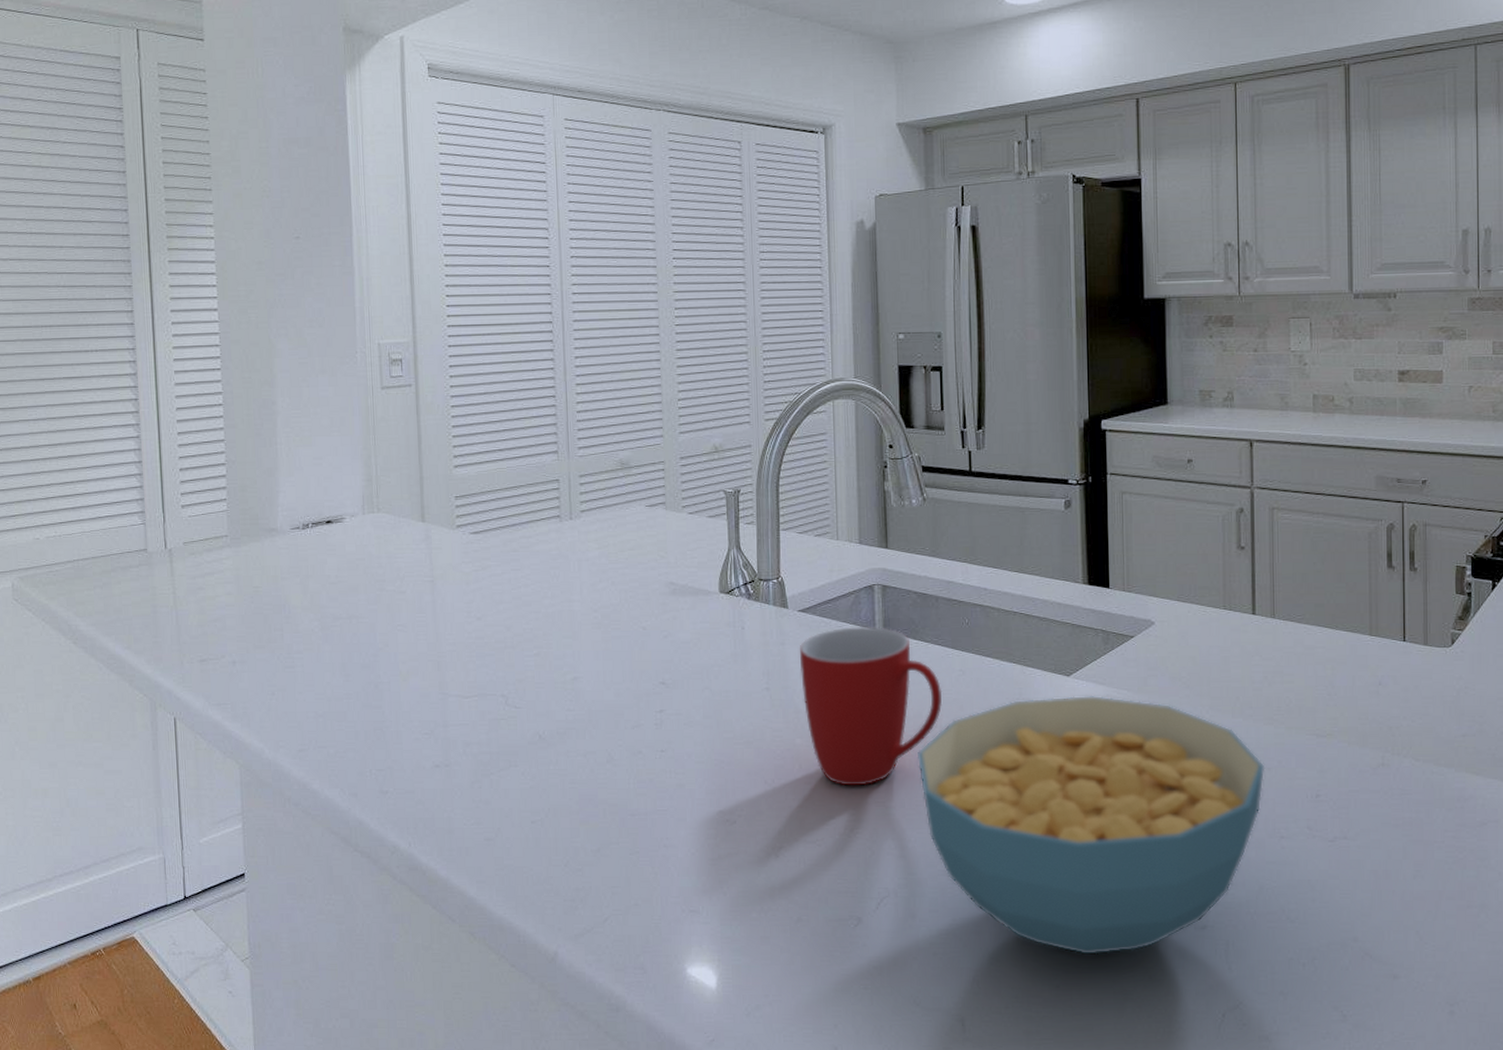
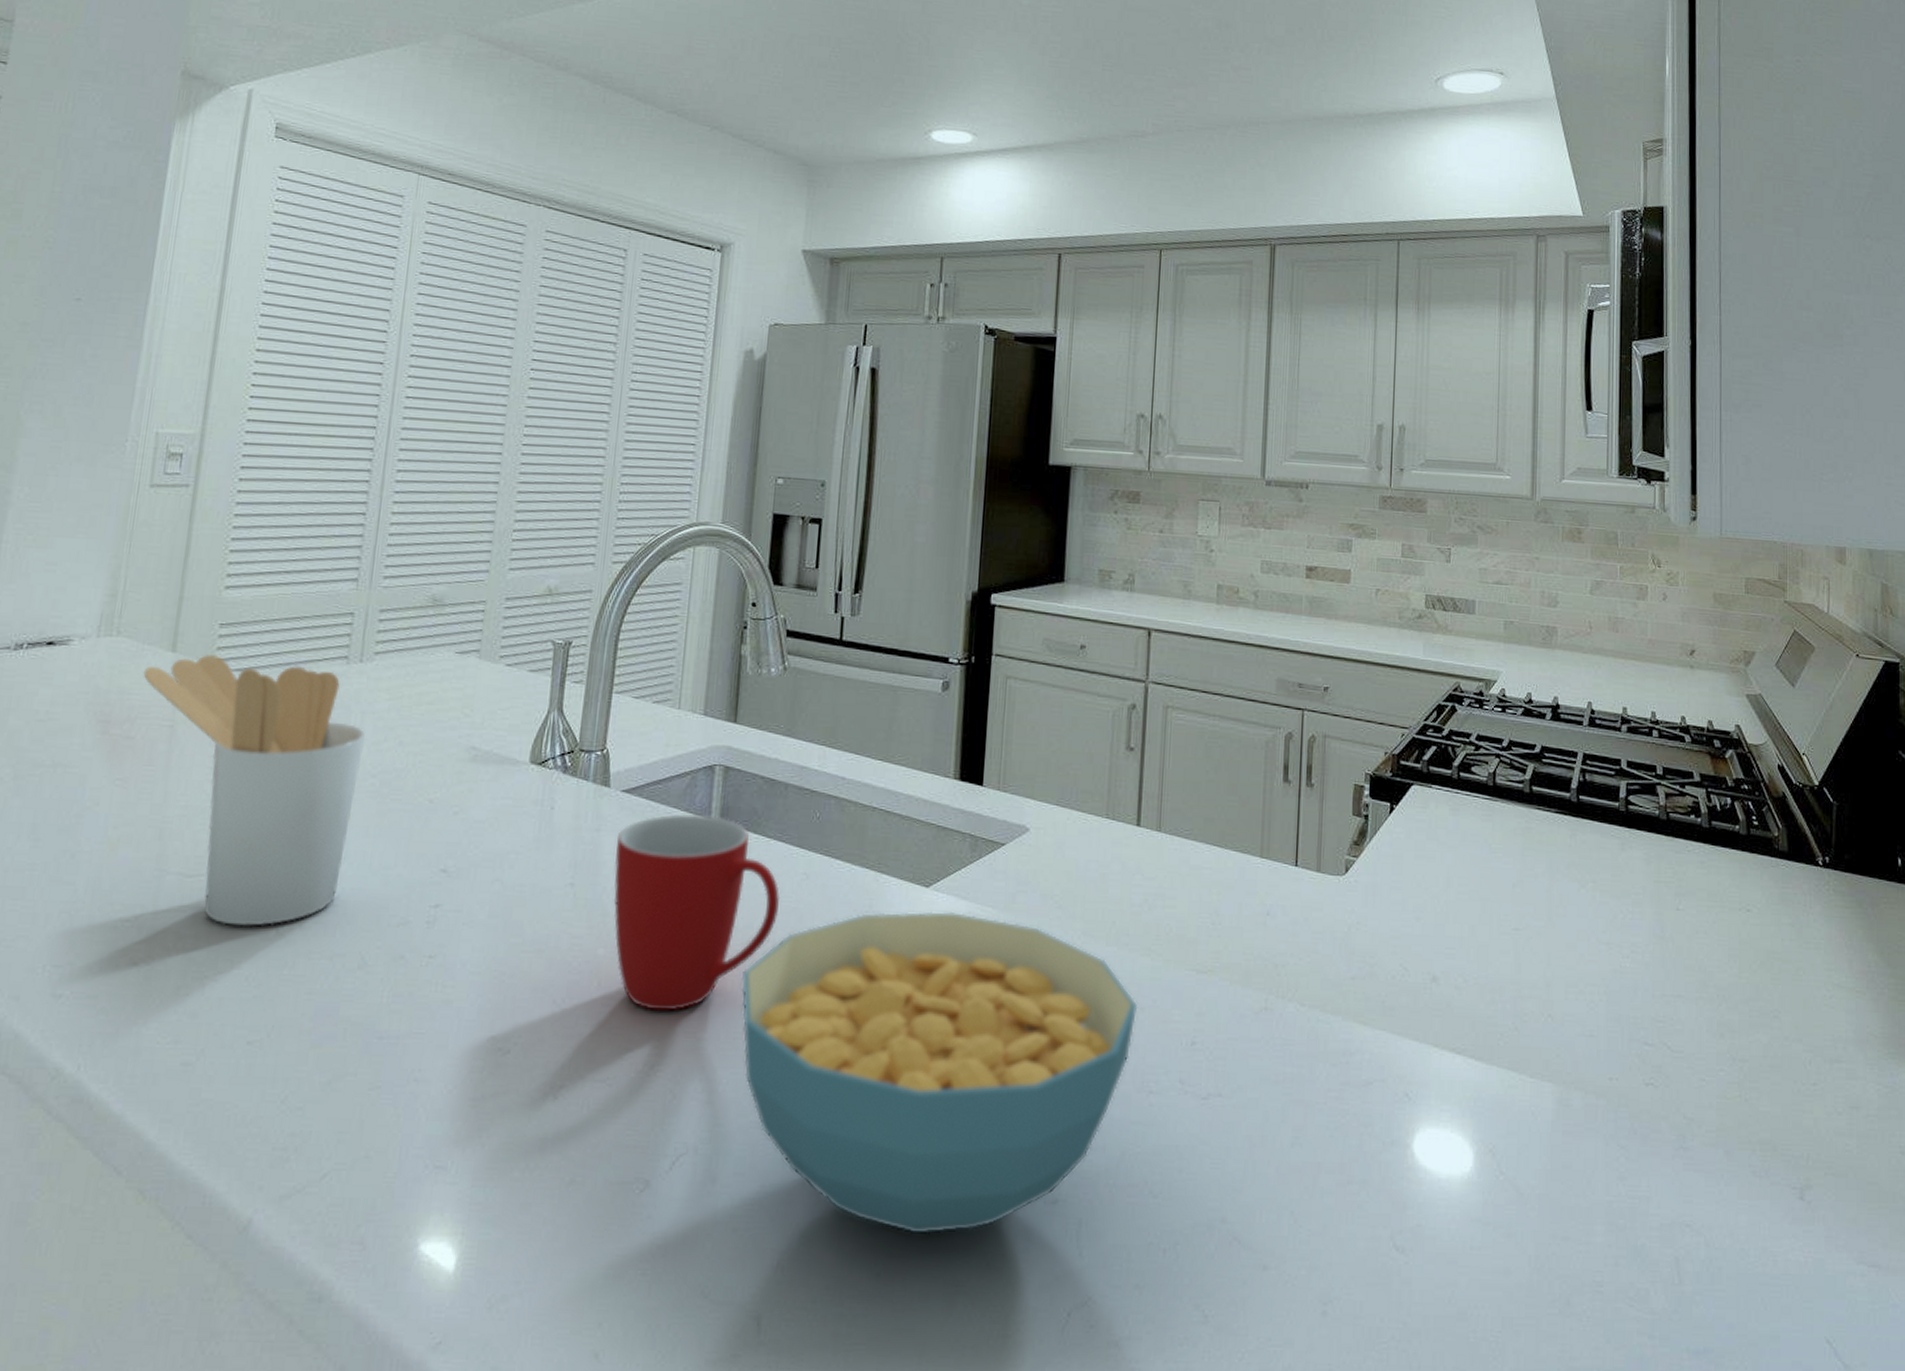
utensil holder: none [403,521,585,734] -> present [143,654,365,926]

